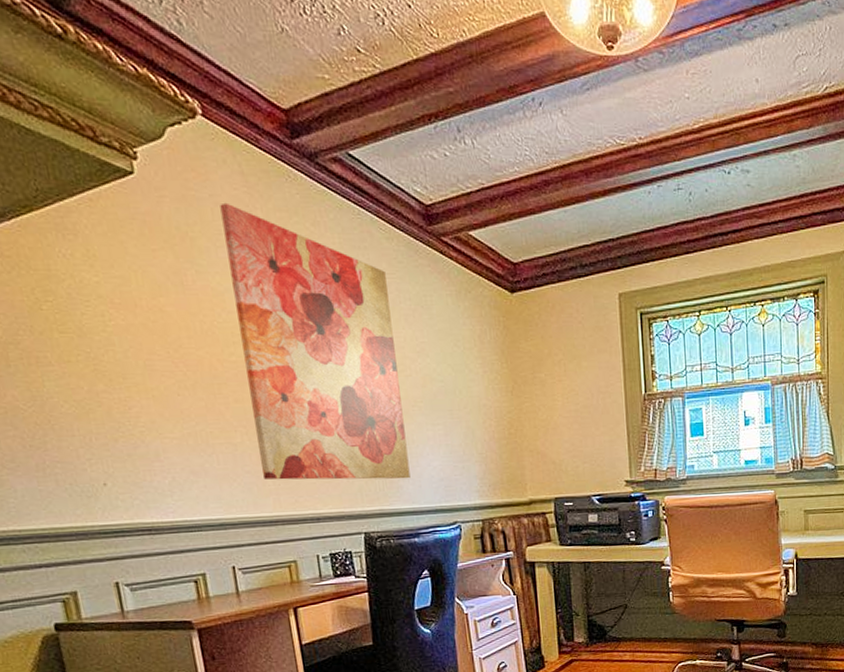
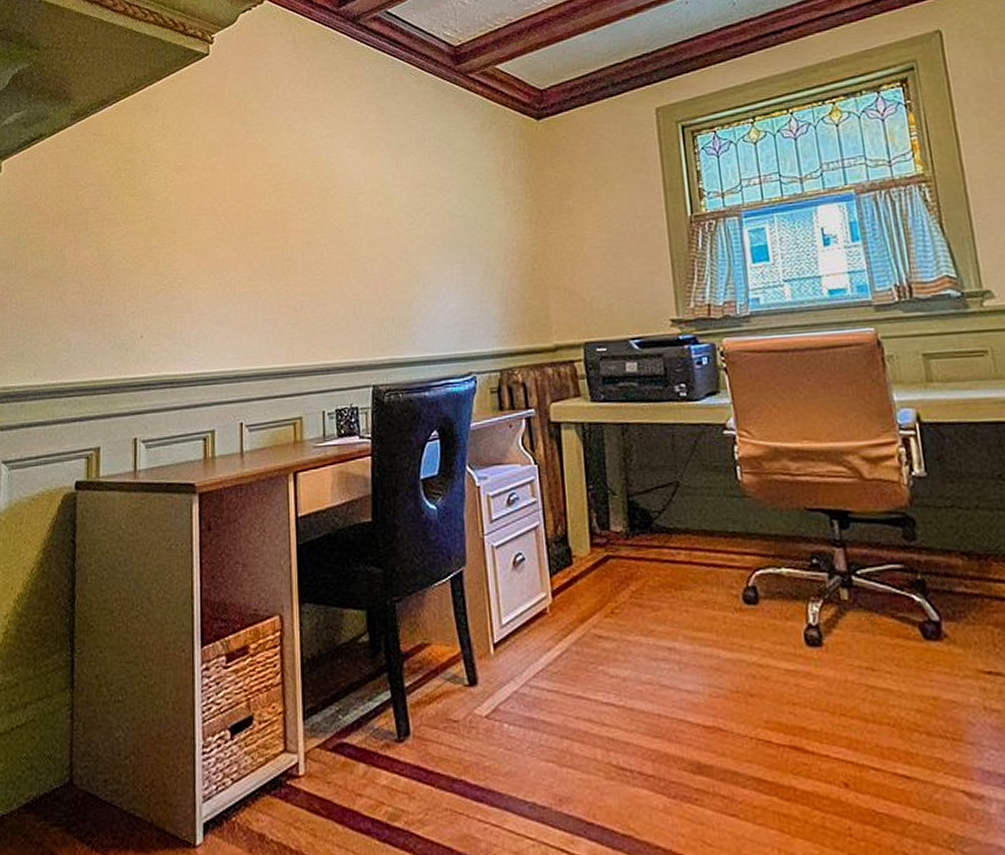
wall art: present [220,202,411,480] -> none [273,68,425,329]

